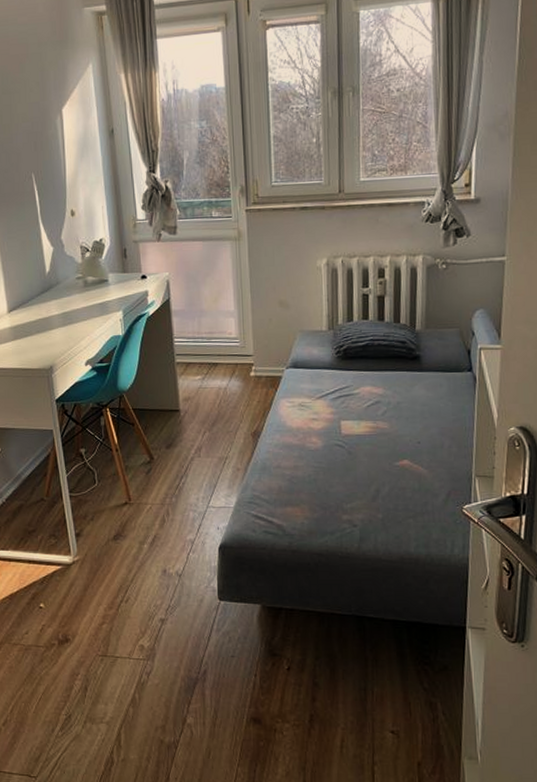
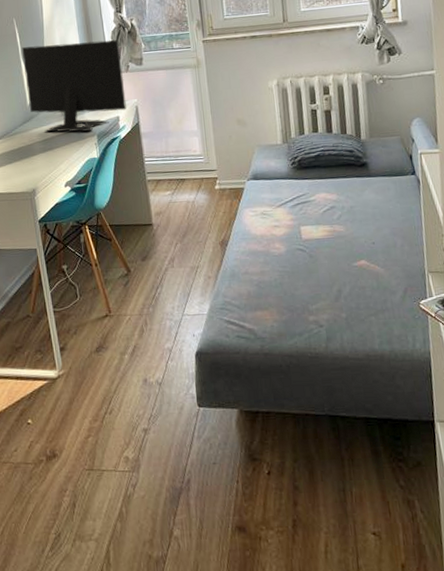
computer monitor: none [40,203,158,307] -> present [21,39,128,132]

